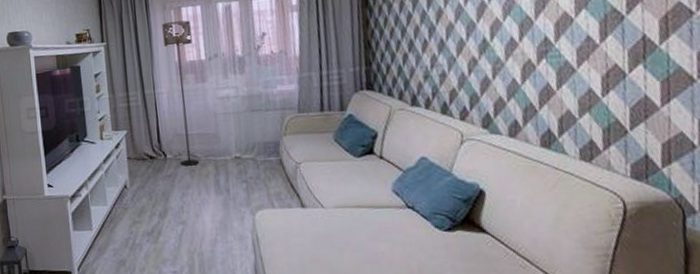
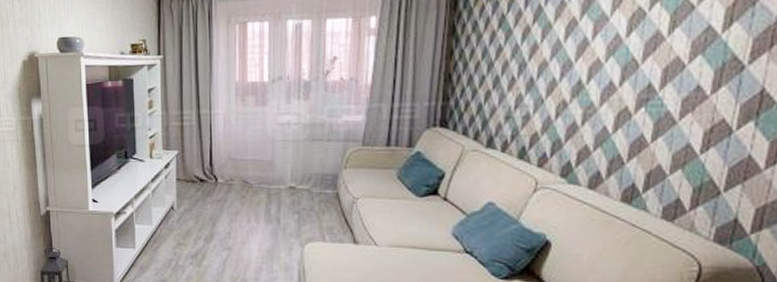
floor lamp: present [162,20,200,166] -> none [224,37,256,192]

